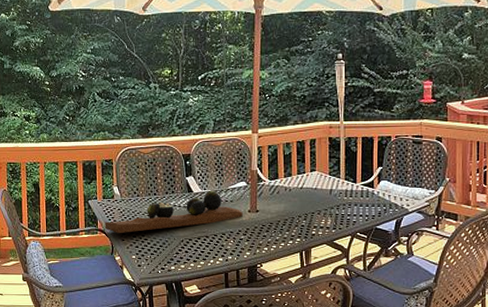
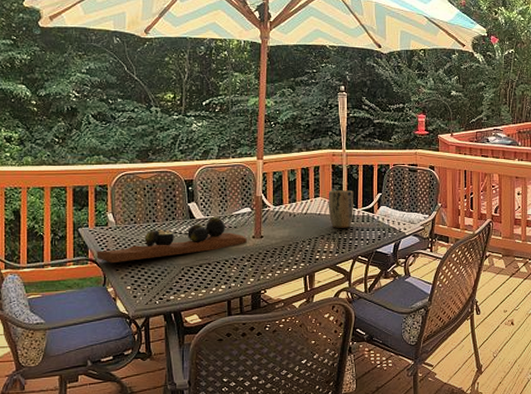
plant pot: none [325,164,352,203] -> present [328,190,353,228]

